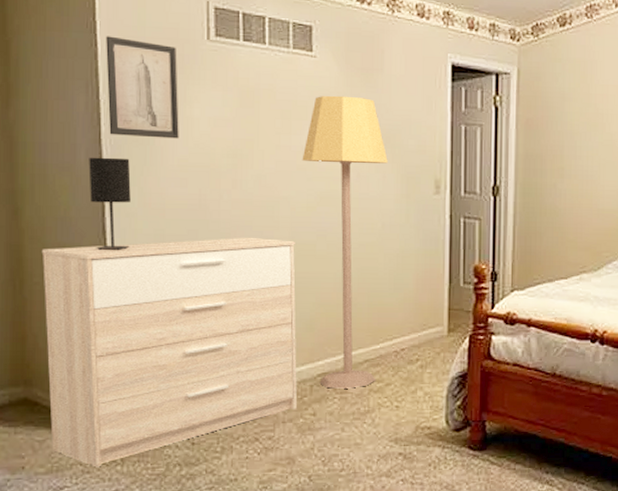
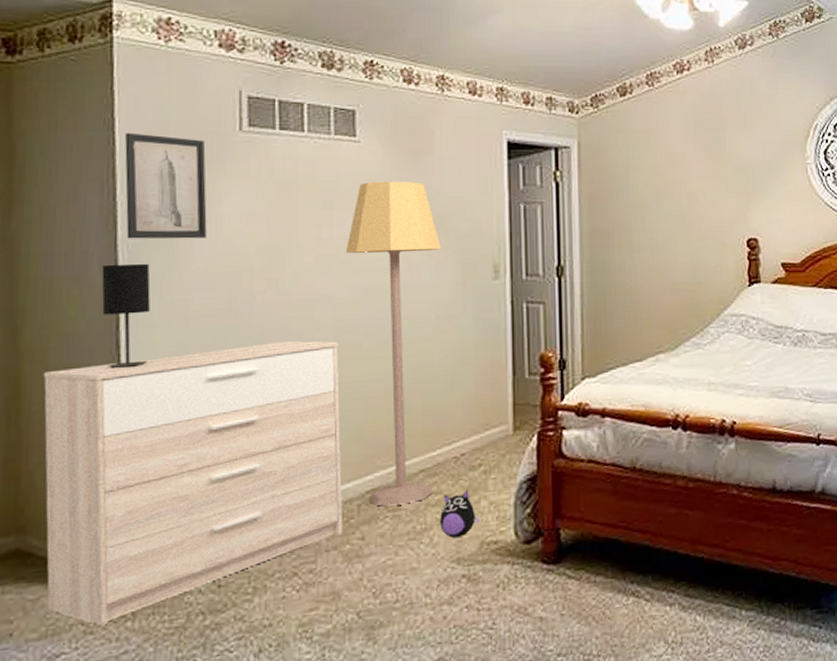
plush toy: none [381,381,417,420] -> present [440,490,481,538]

